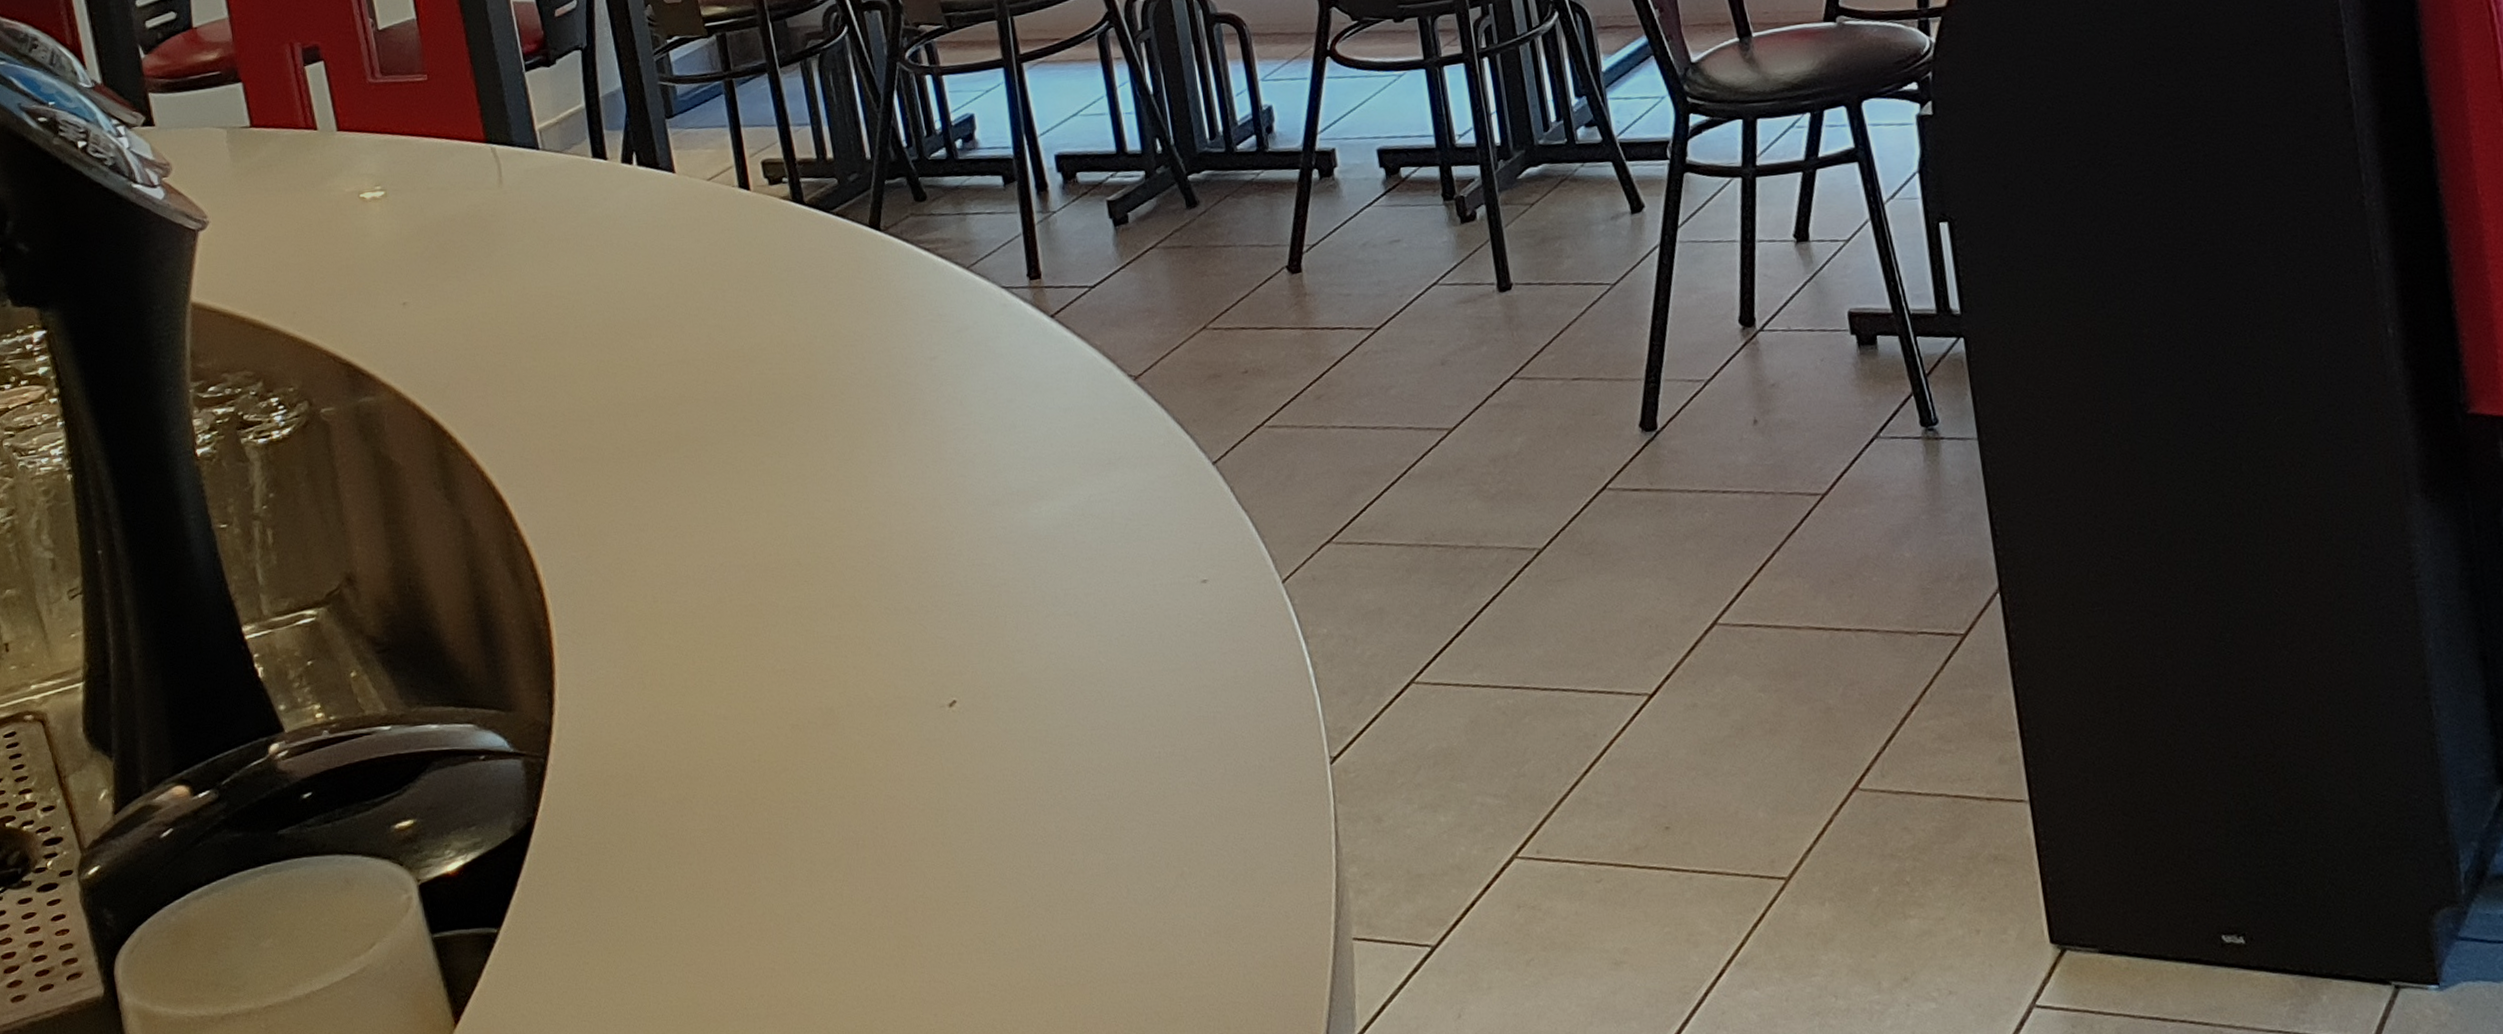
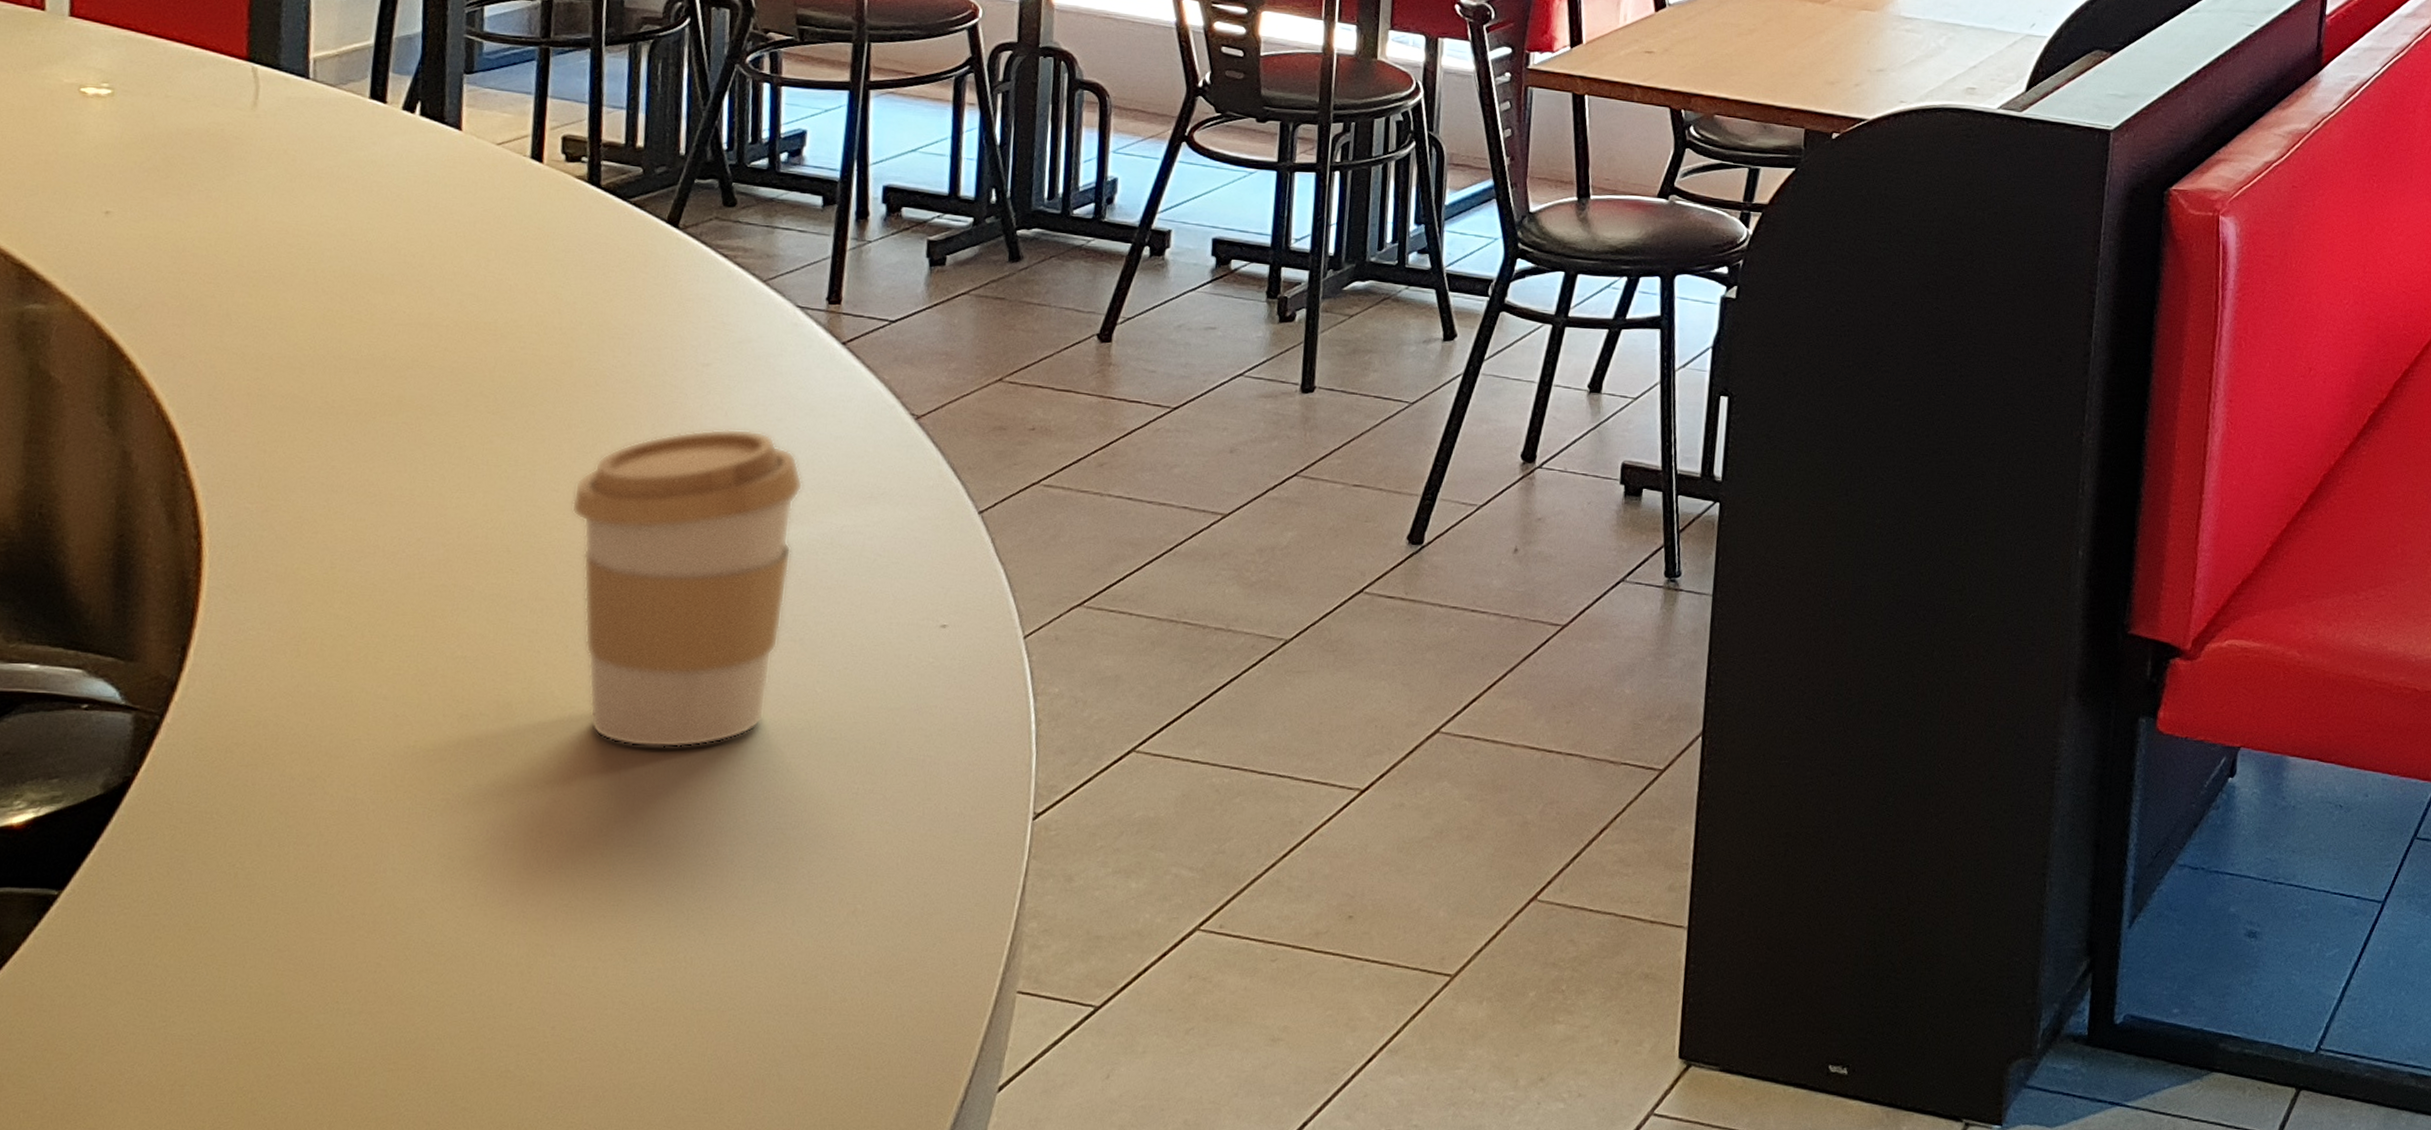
coffee cup: none [843,414,1058,737] -> present [571,428,804,748]

